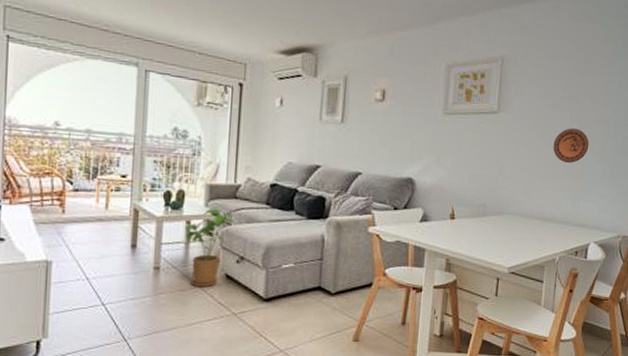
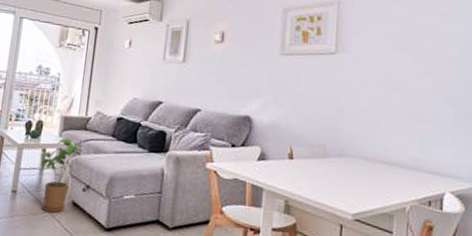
decorative plate: present [553,128,589,163] -> none [396,69,437,106]

